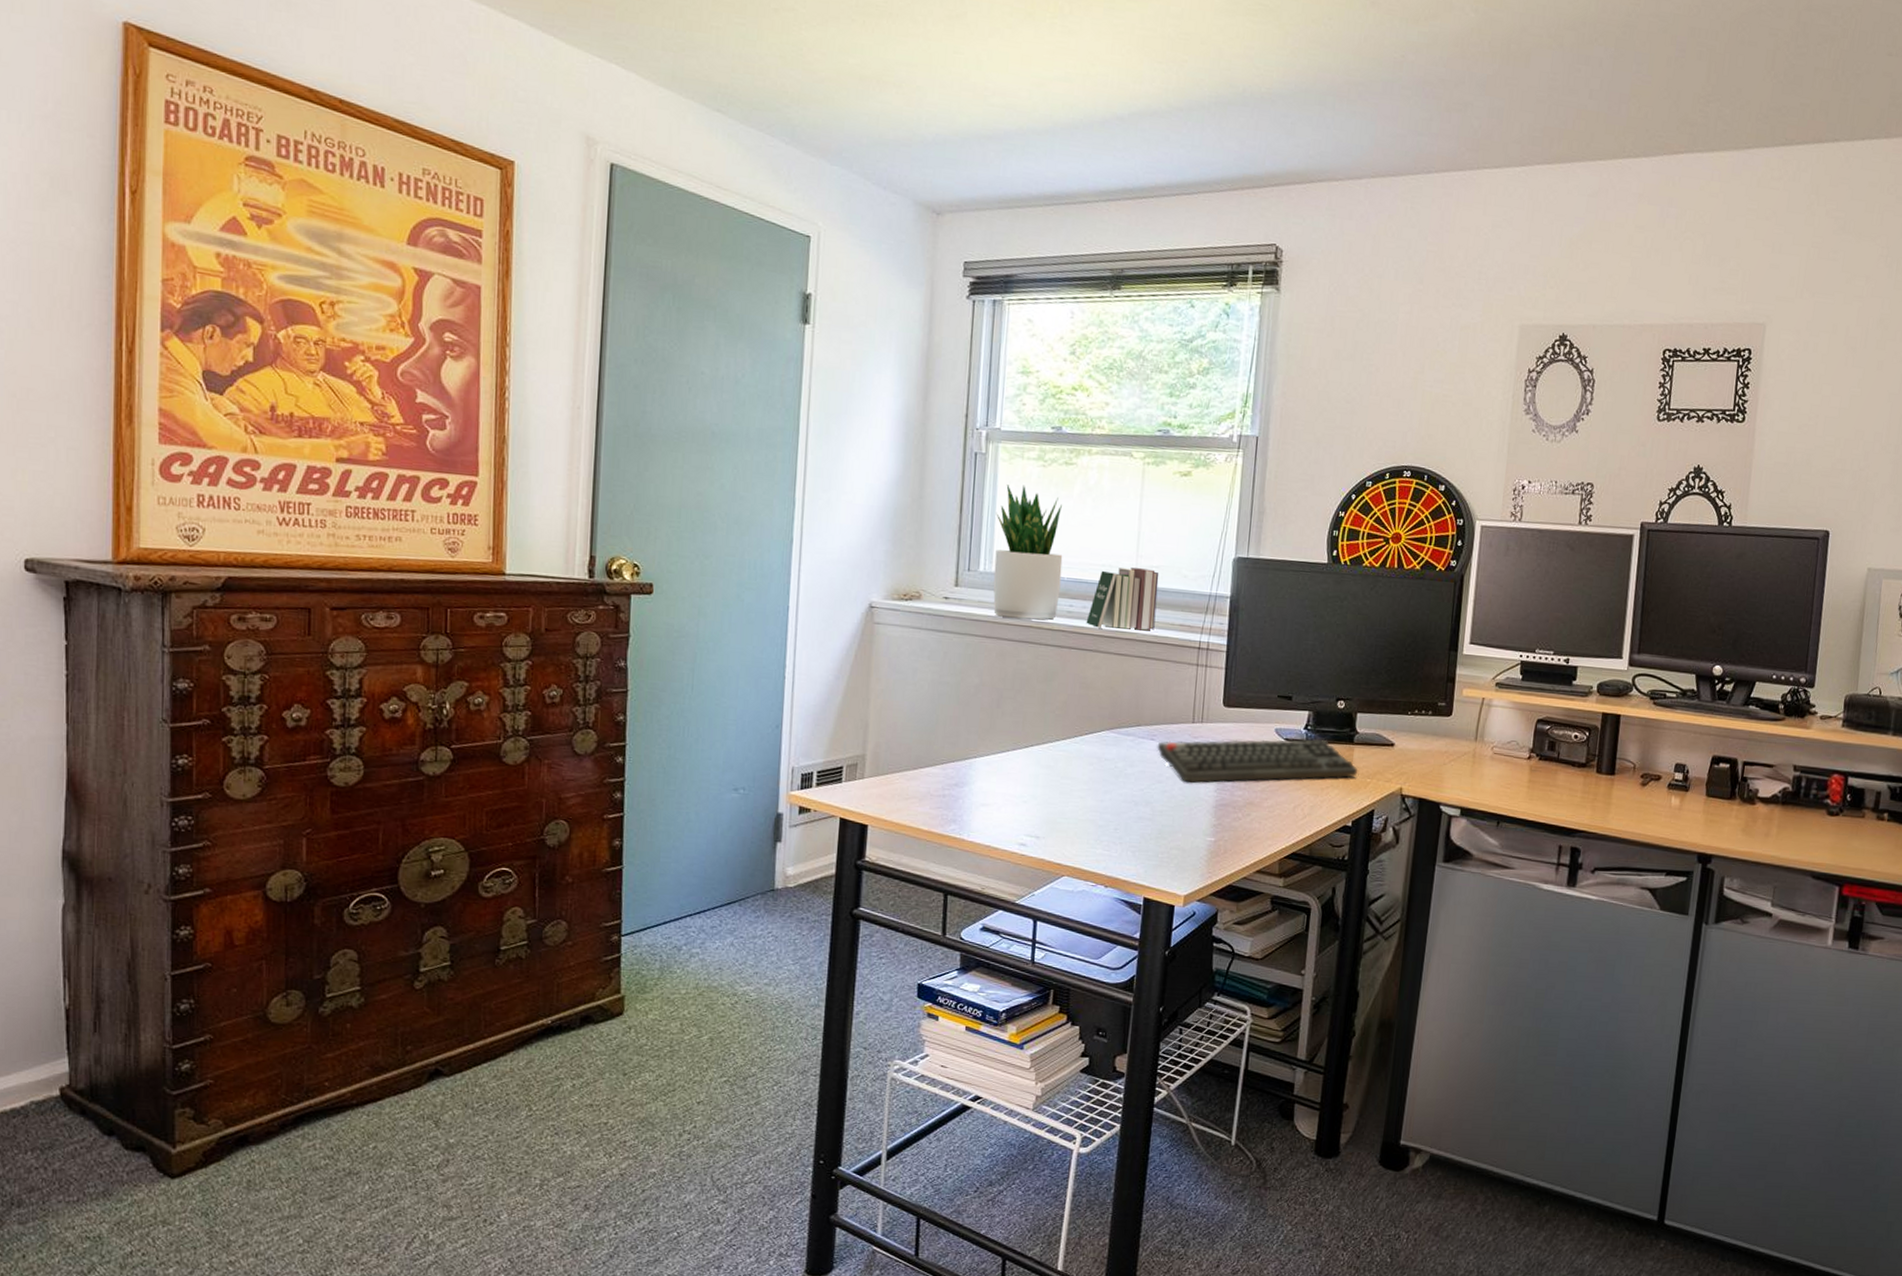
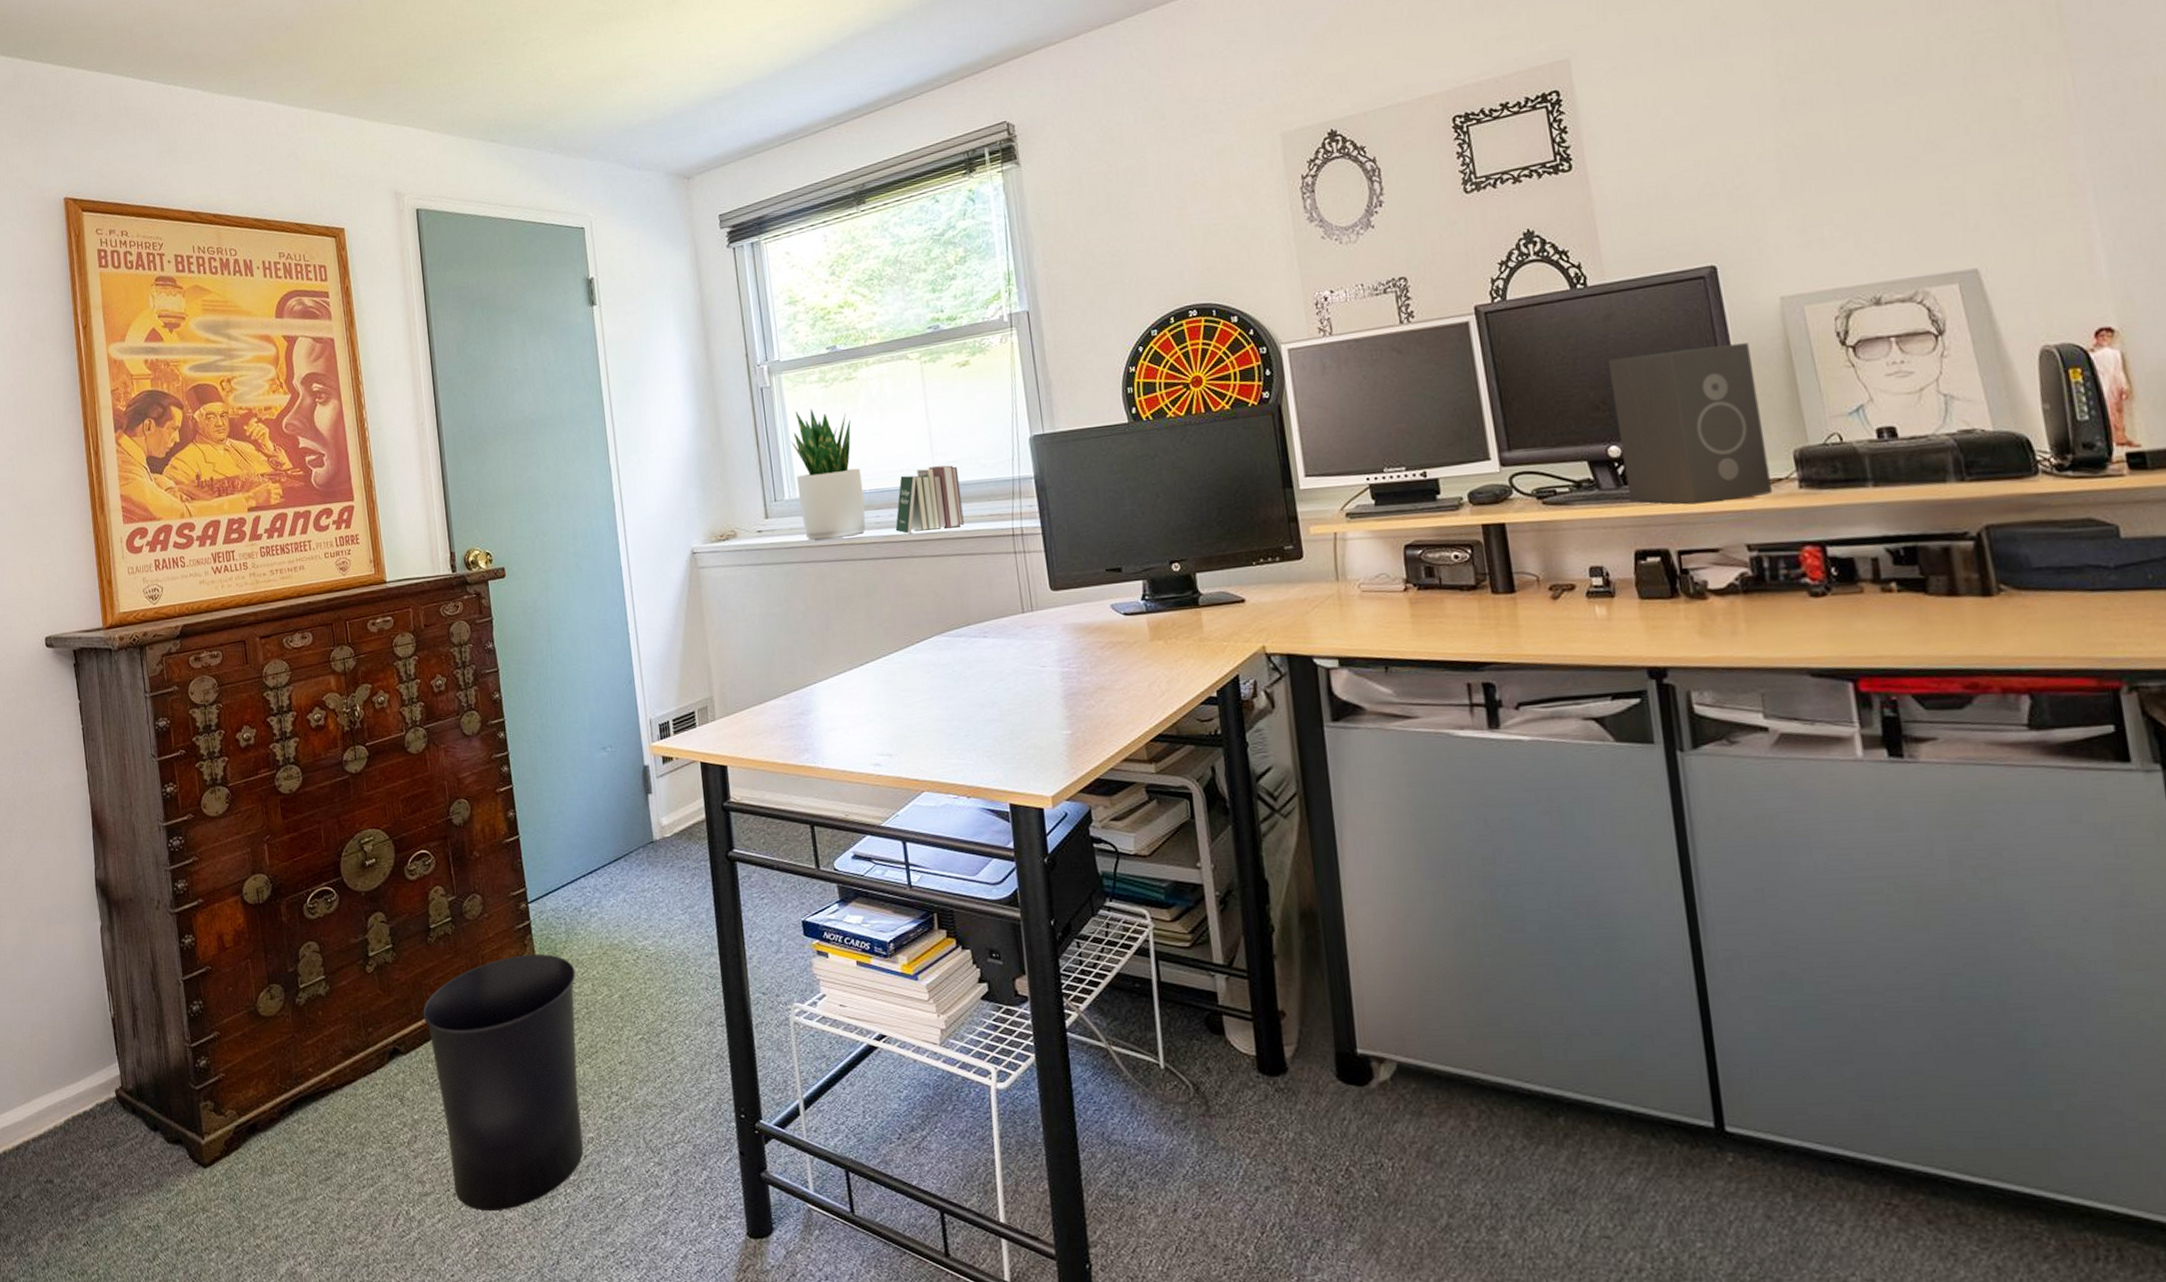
waste bin: none [477,987,664,1239] -> present [423,954,583,1211]
computer keyboard: present [1157,739,1358,784] -> none [991,608,1211,677]
speaker: none [1719,592,1836,728] -> present [1607,343,1772,505]

